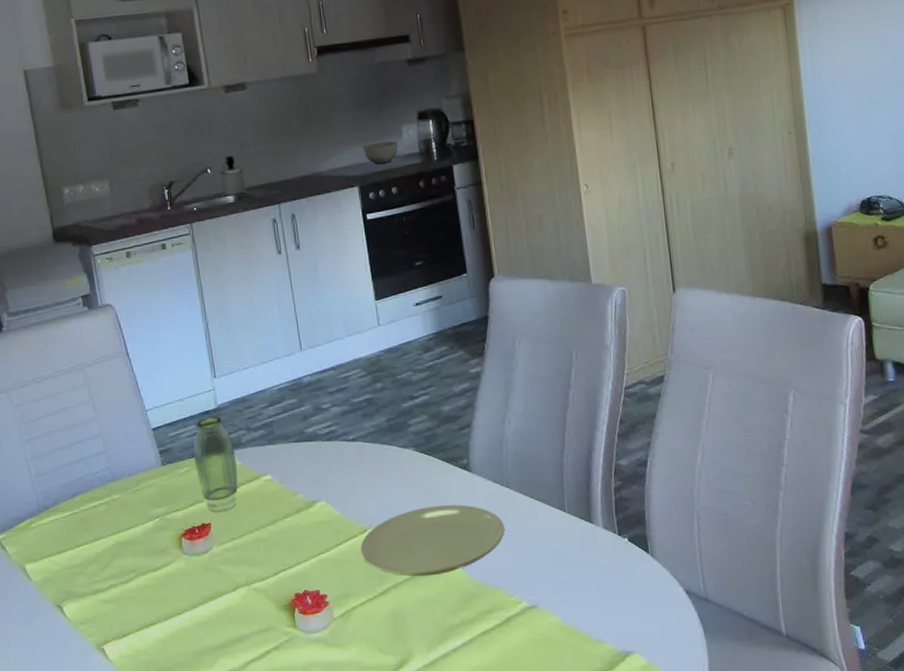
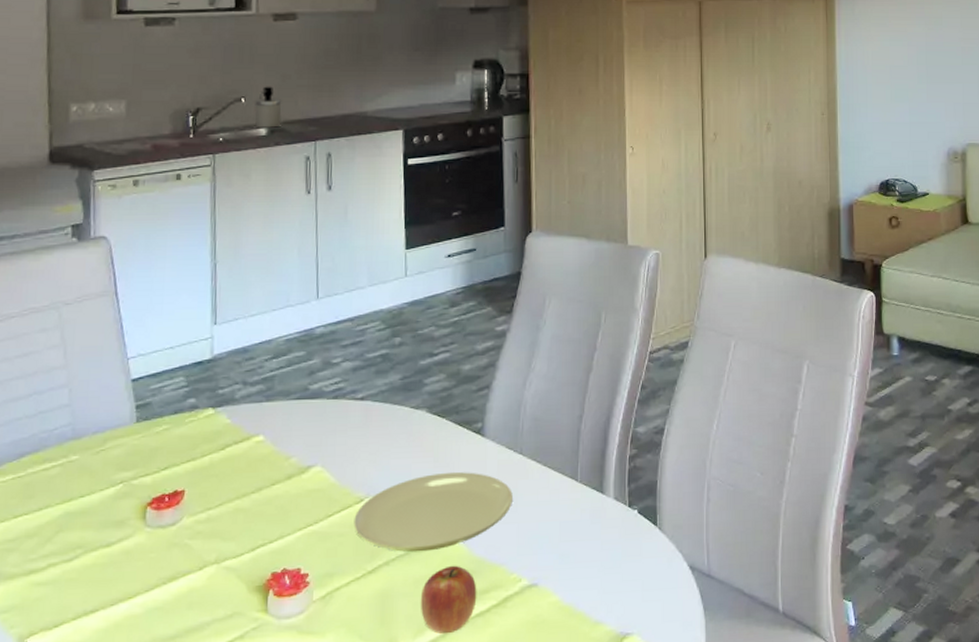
vase: present [193,416,238,512] -> none [176,368,226,478]
bowl: present [363,141,398,164] -> none [413,87,449,109]
fruit: none [429,588,482,649] -> present [420,565,477,634]

